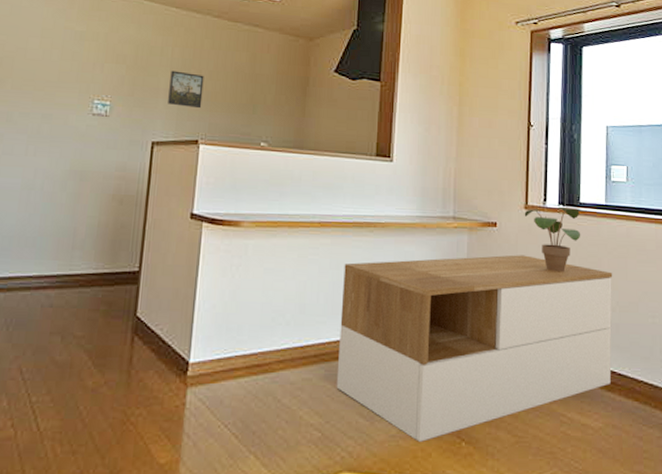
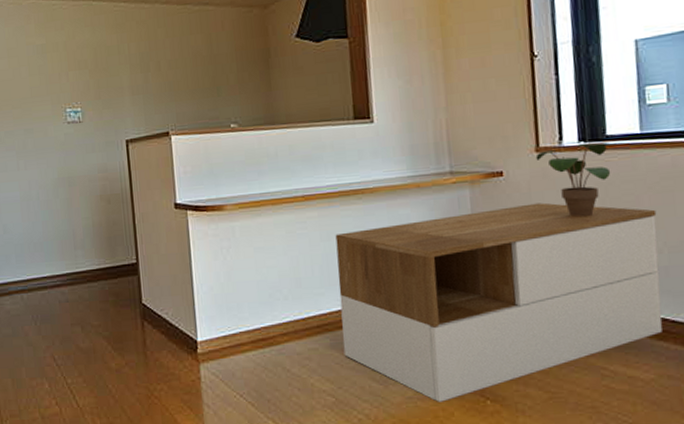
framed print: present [168,70,204,109] -> none [131,66,166,101]

